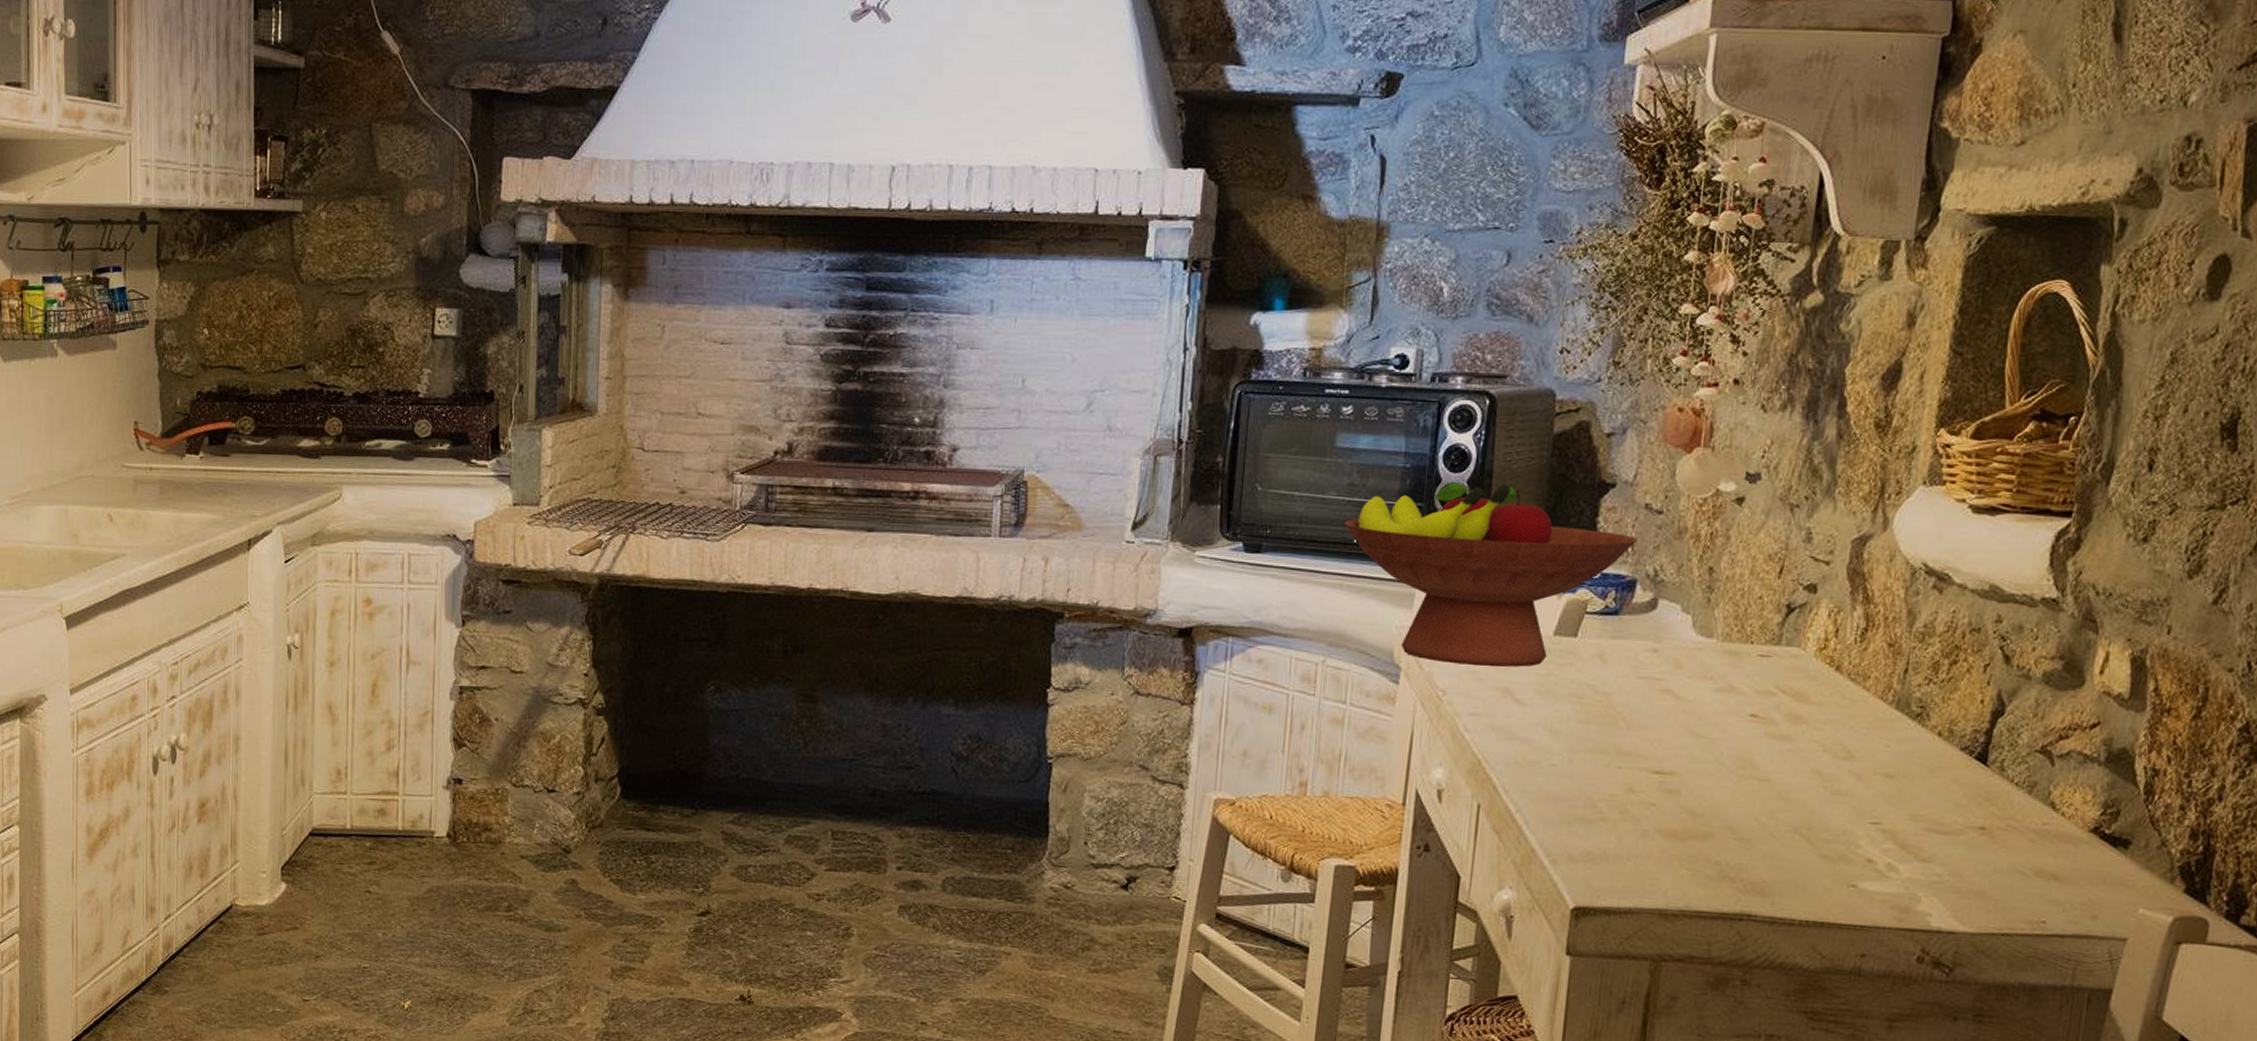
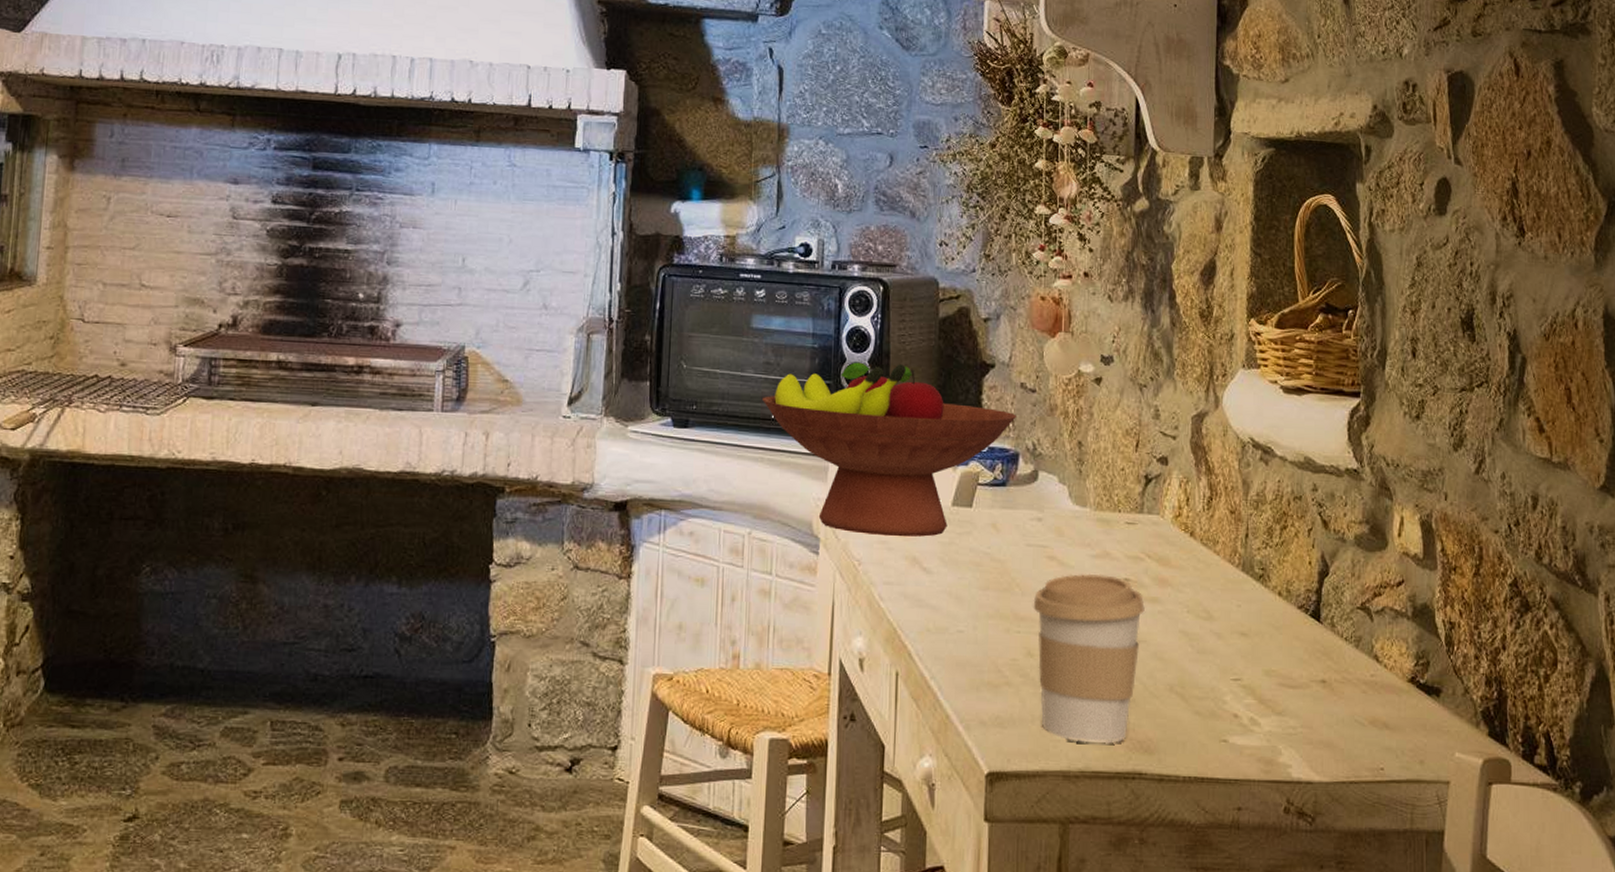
coffee cup: none [1638,708,1773,884] -> present [1033,573,1145,744]

